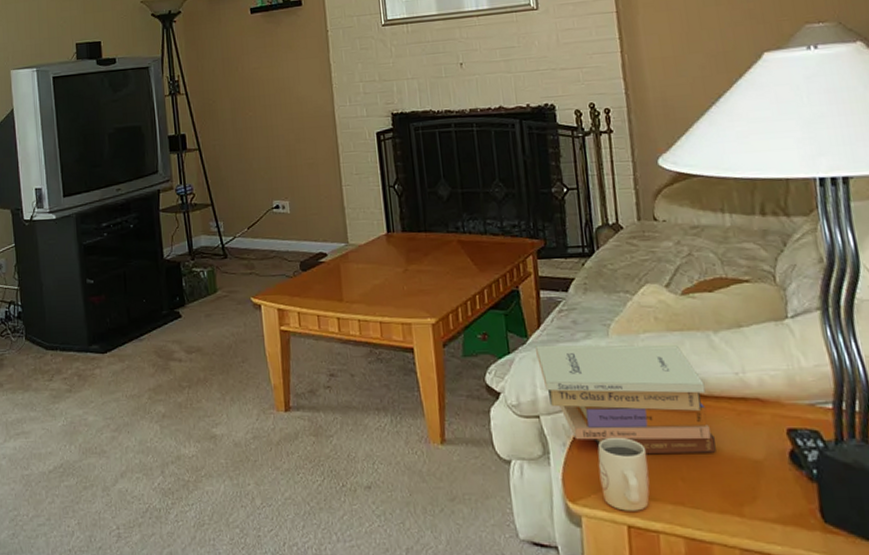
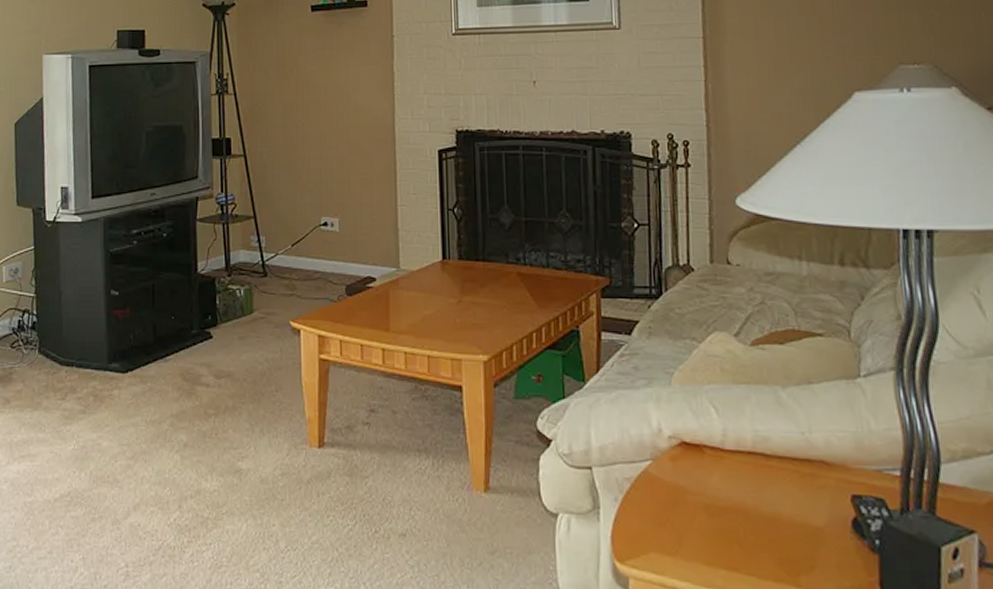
books: present [535,344,716,455] -> none [592,391,776,517]
mug: present [597,437,650,511] -> none [650,494,705,575]

